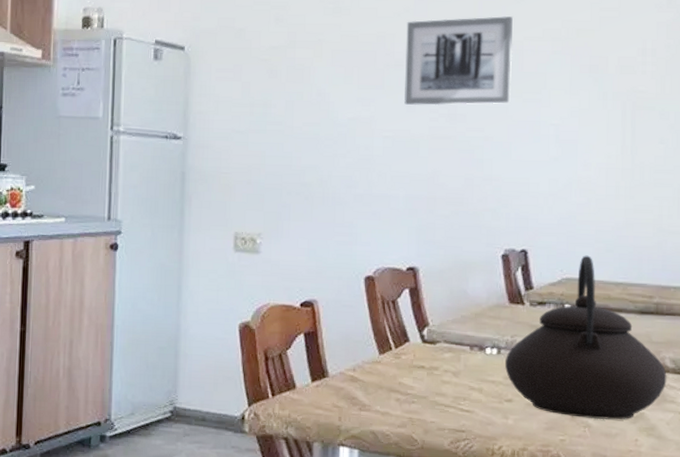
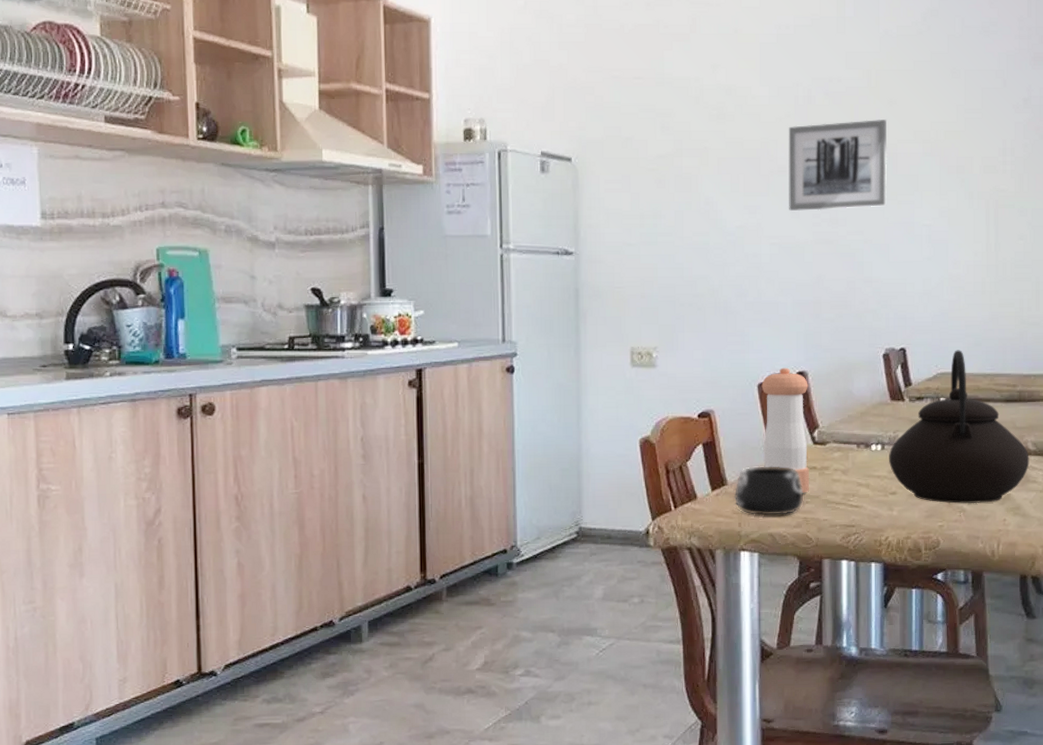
mug: none [334,359,410,414] -> present [733,465,804,517]
pepper shaker: none [366,262,419,392] -> present [761,367,809,493]

